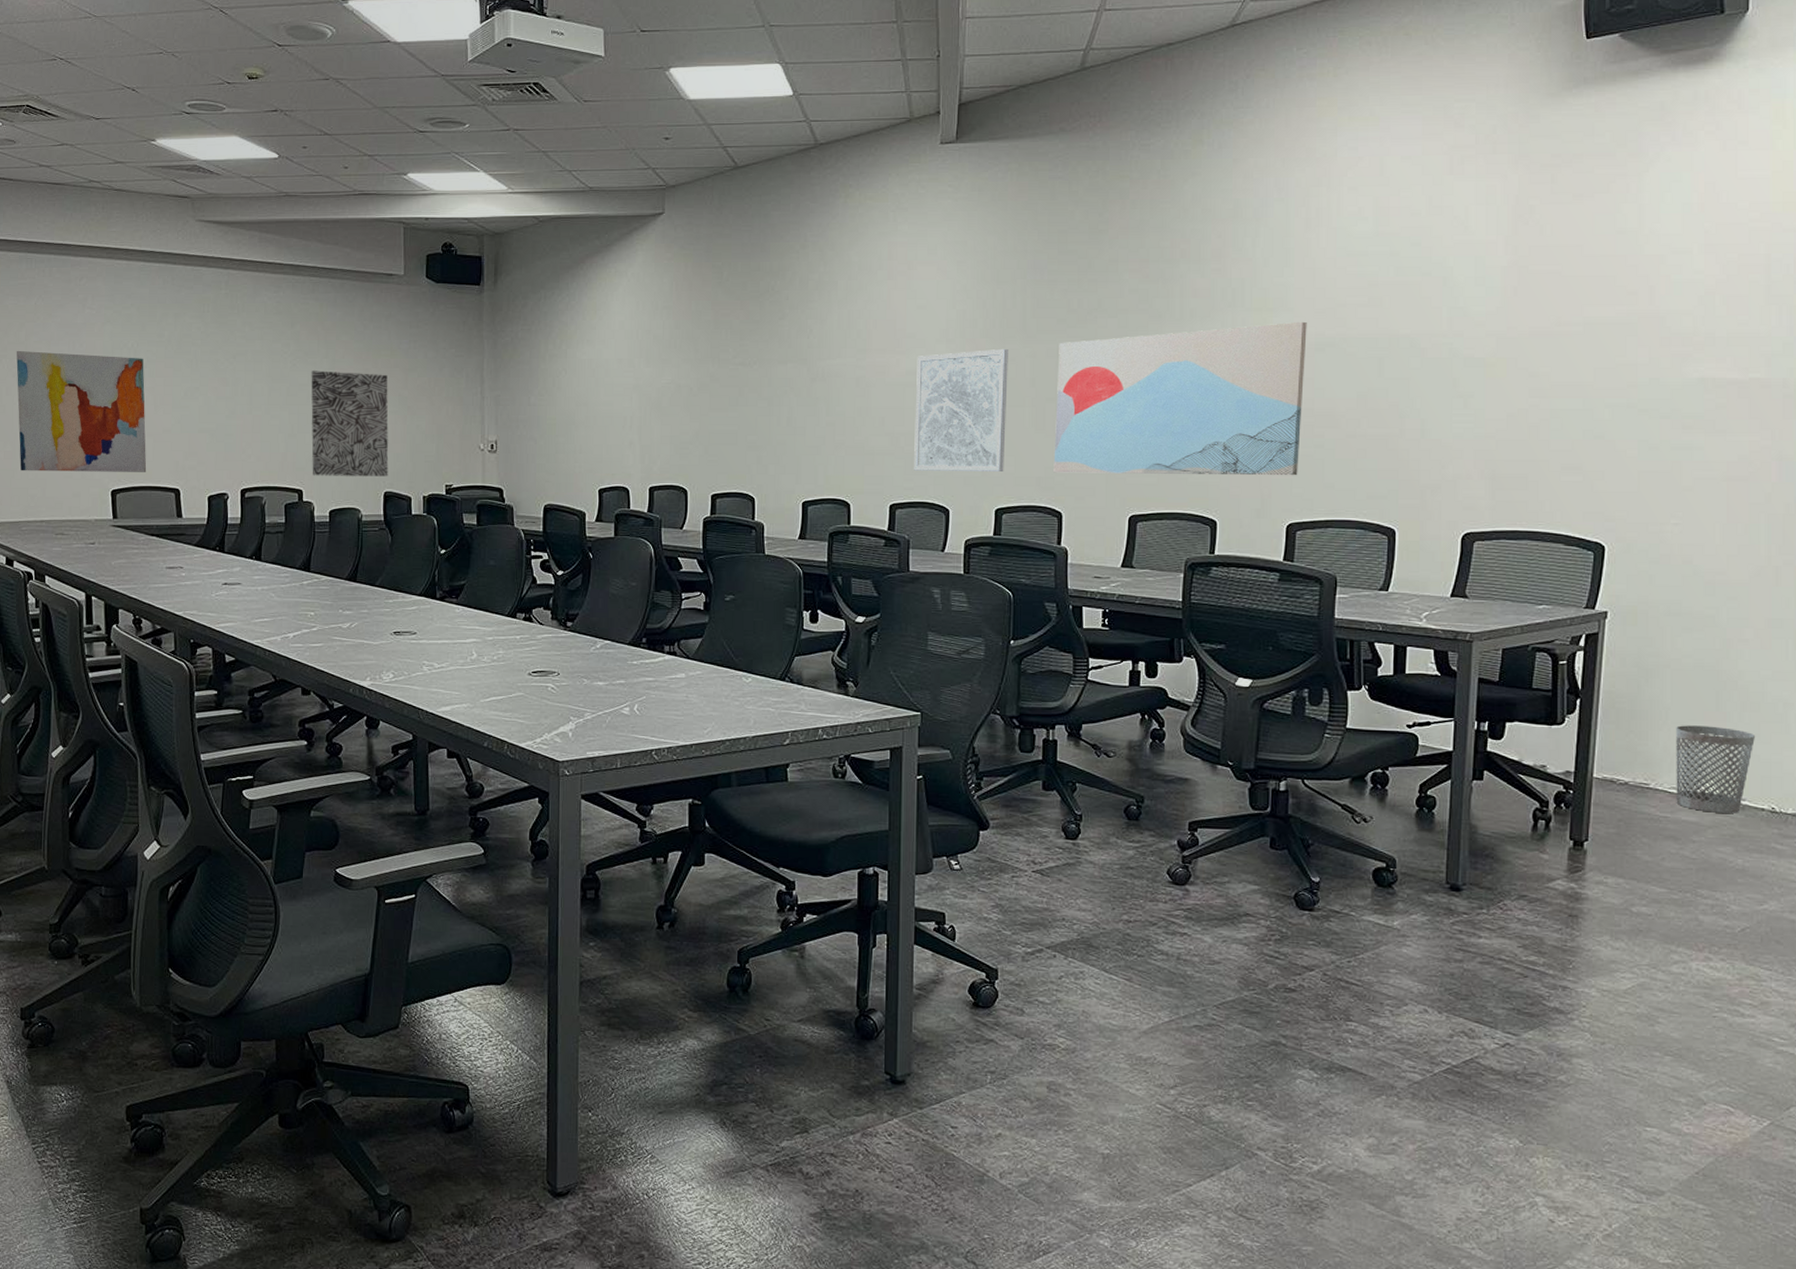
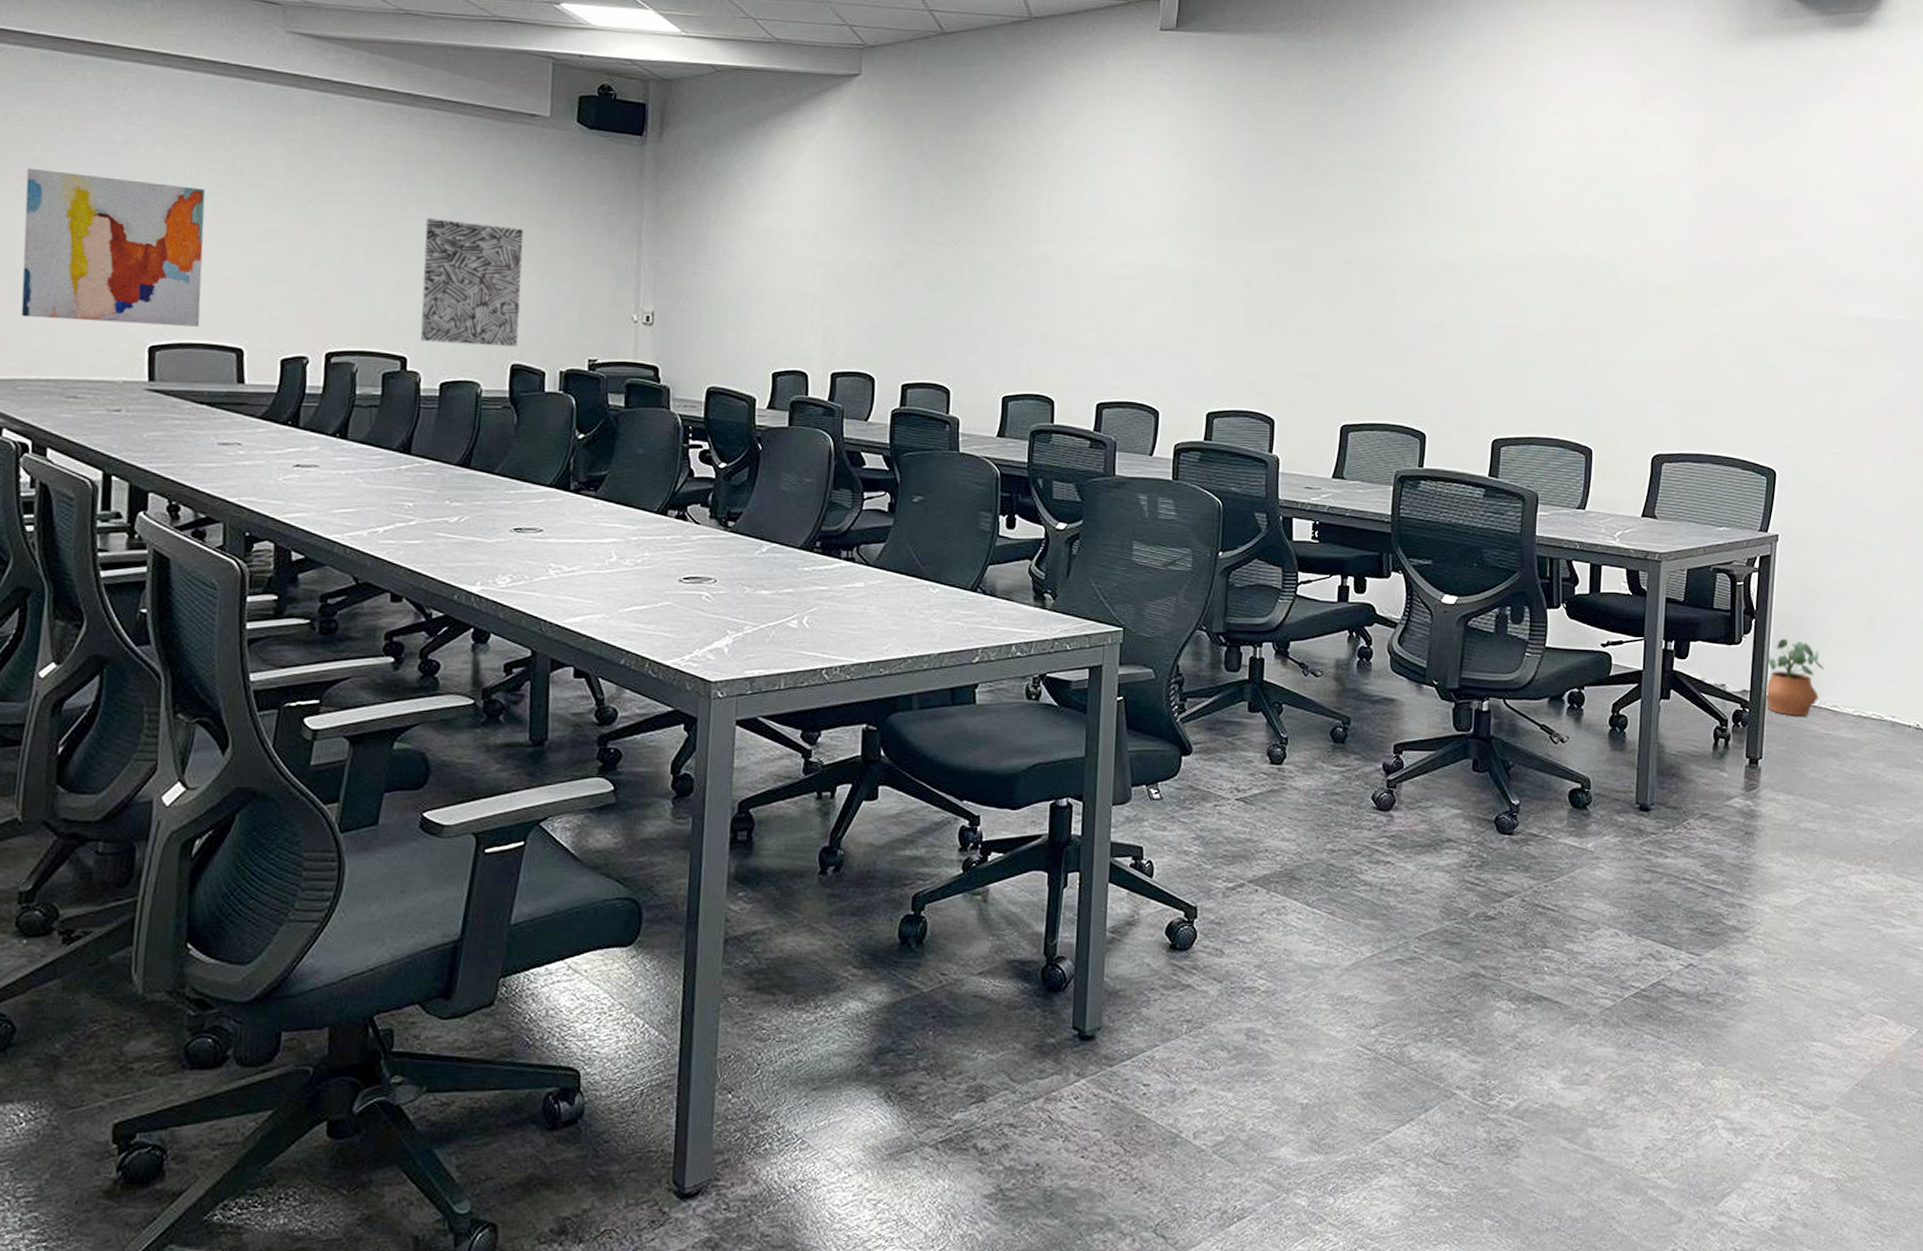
wall art: present [914,348,1008,471] -> none [1123,246,1224,374]
wall art: present [1053,321,1307,476] -> none [1267,238,1513,392]
potted plant: none [1591,718,1662,798] -> present [1765,638,1825,716]
wastebasket: present [1676,725,1755,813] -> none [1837,645,1902,730]

